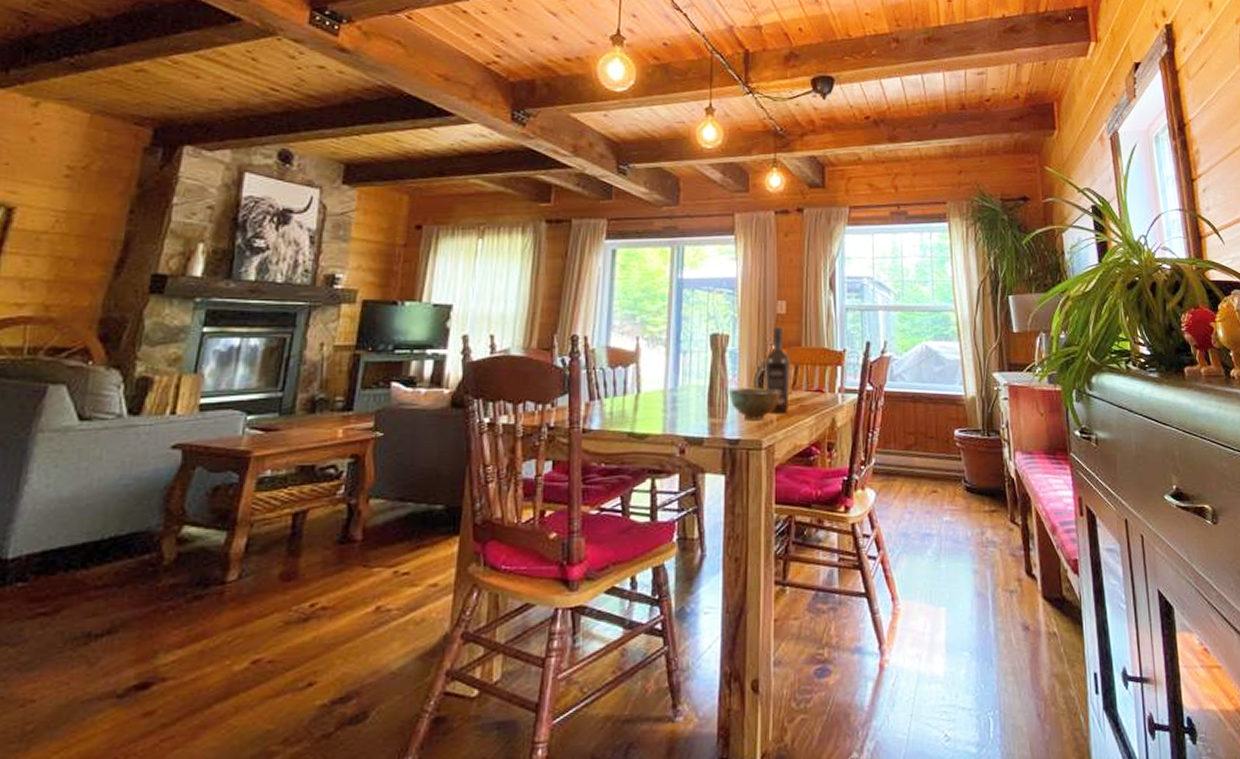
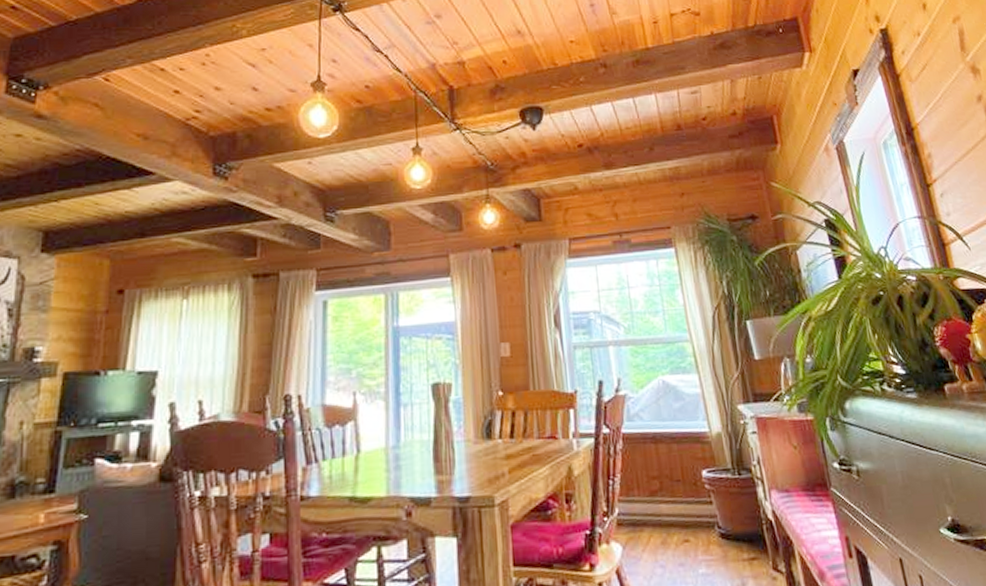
bowl: present [728,388,782,421] -> none [454,438,513,476]
wine bottle: present [765,326,790,413] -> none [492,370,521,466]

